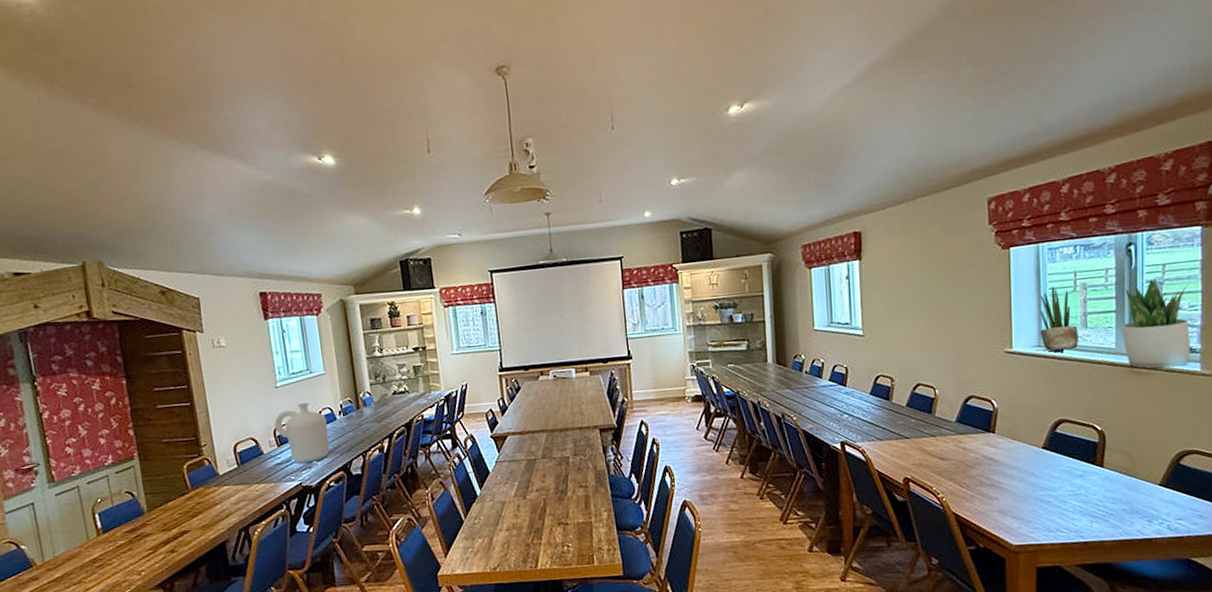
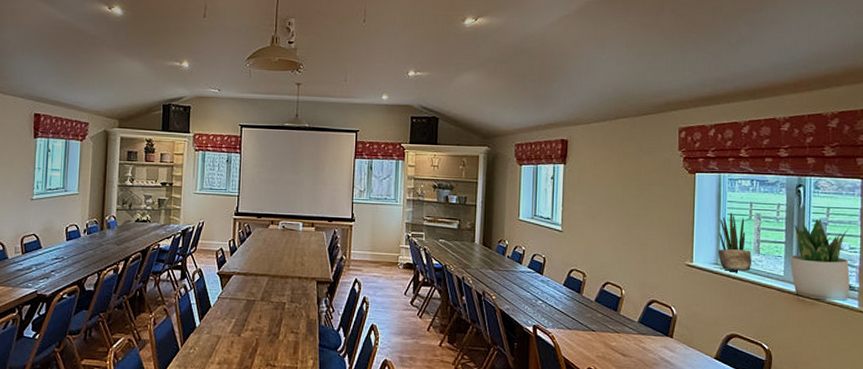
water jug: present [274,402,330,464] -> none [24,217,71,274]

